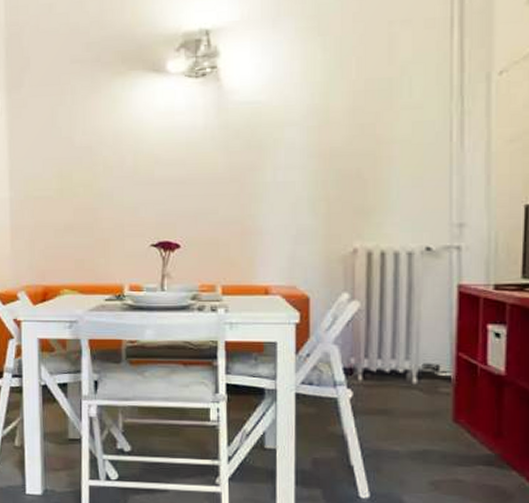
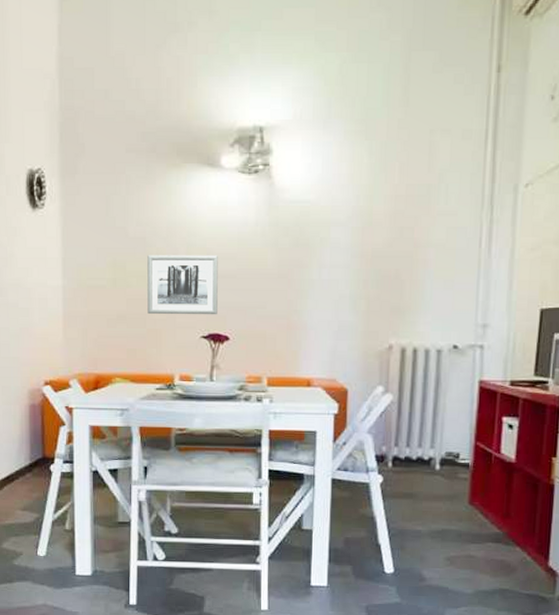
wall art: none [94,161,167,224] -> present [147,255,218,315]

